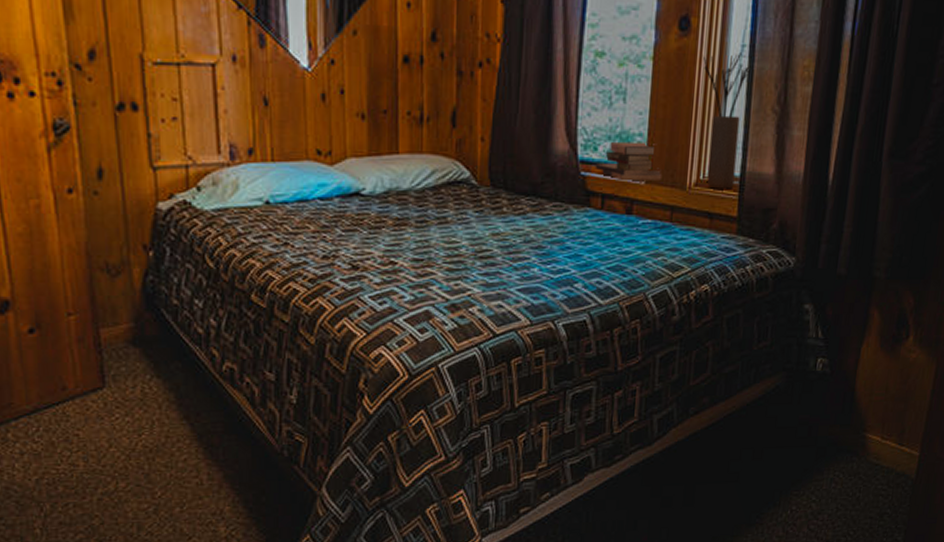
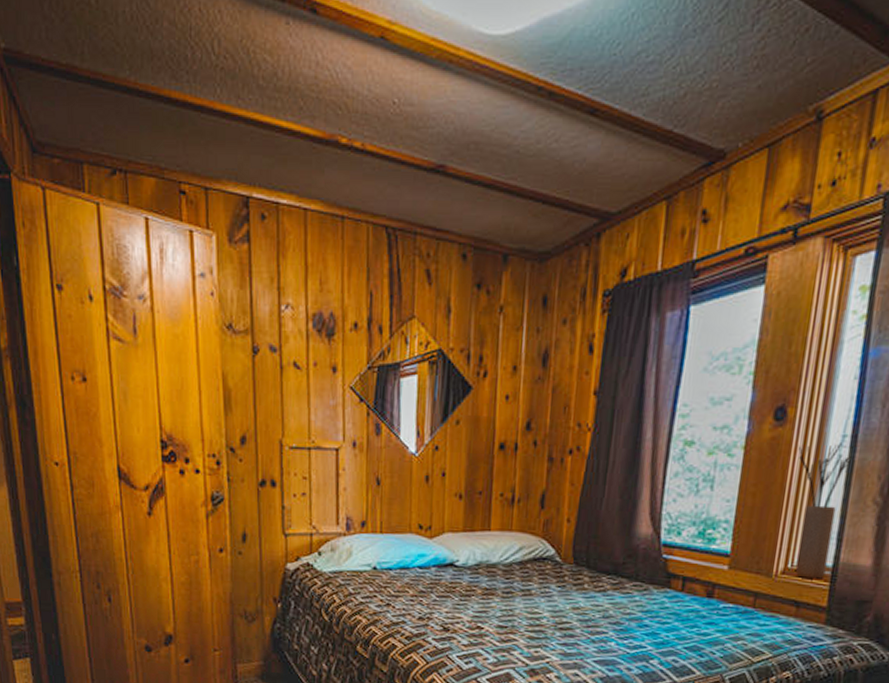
books: present [595,141,663,182] -> none [677,527,748,567]

